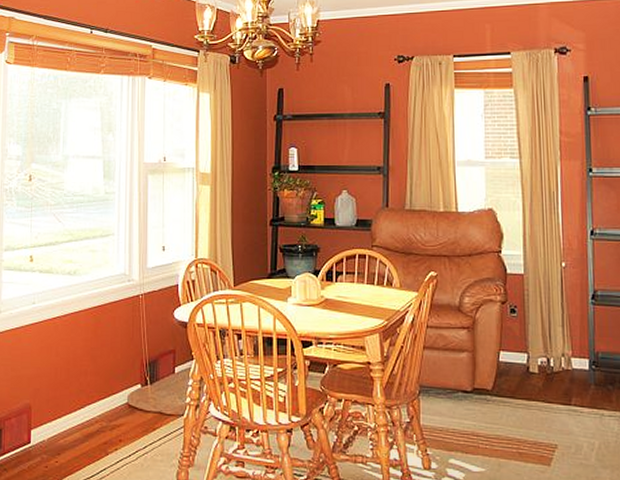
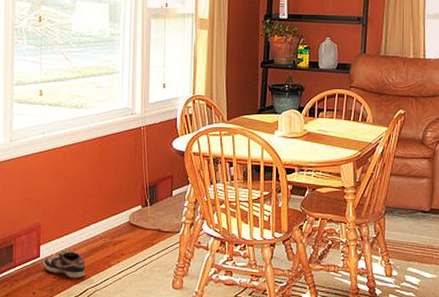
shoe: none [34,434,81,469] -> present [43,249,86,279]

